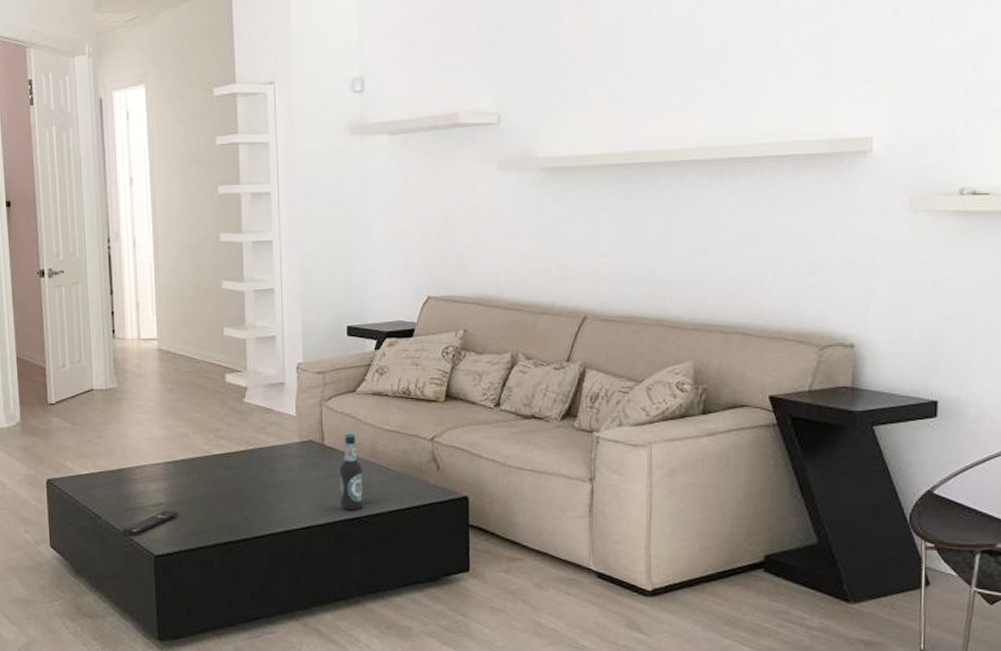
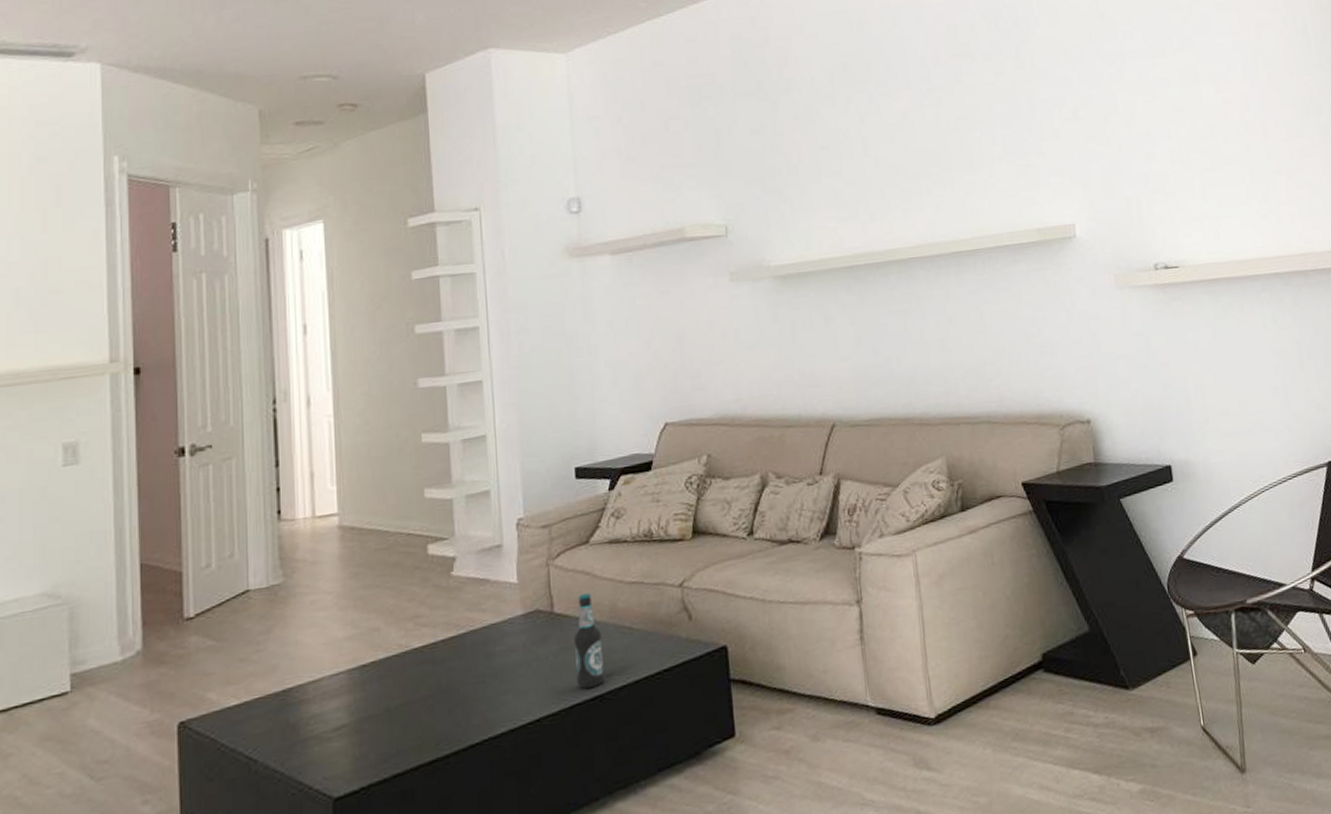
remote control: present [121,510,178,536] -> none [286,732,367,780]

